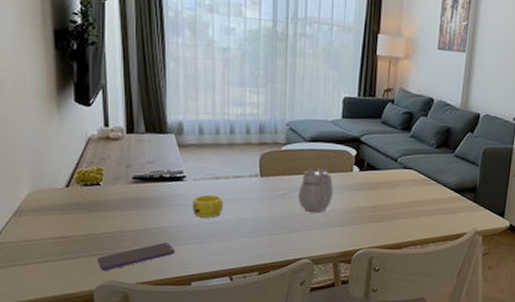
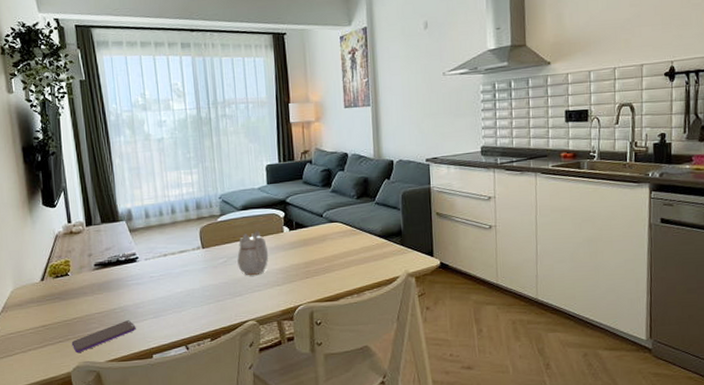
cup: present [193,194,224,218] -> none [146,270,174,293]

